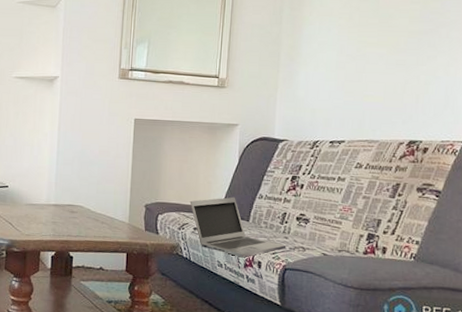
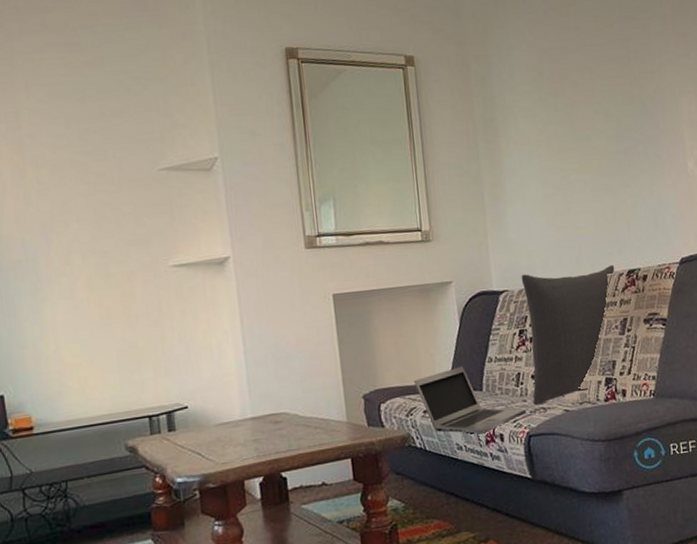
pillow: none [294,128,396,244] -> present [521,264,615,406]

